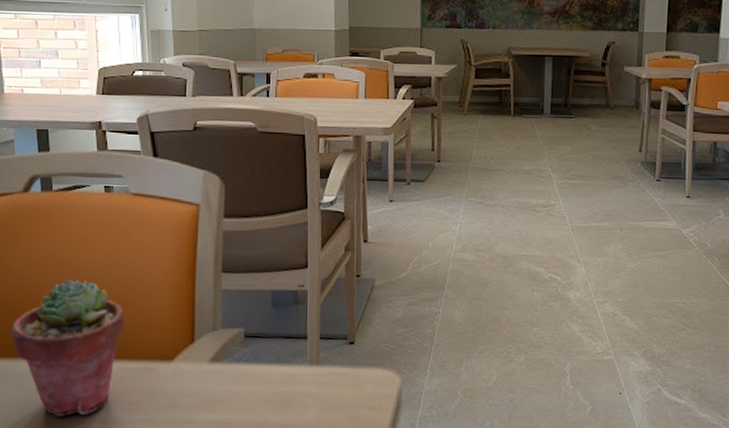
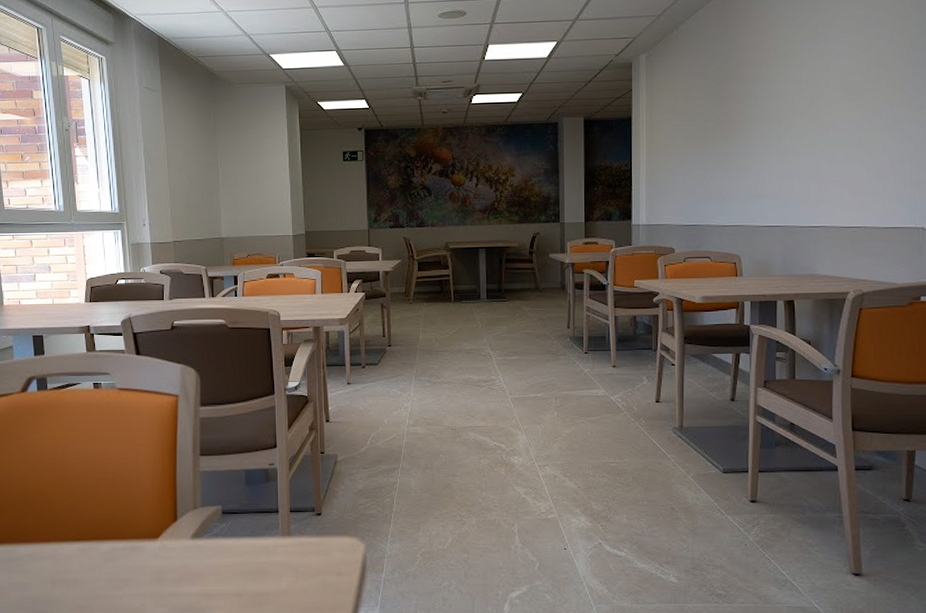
potted succulent: present [12,279,124,417] -> none [13,468,113,596]

